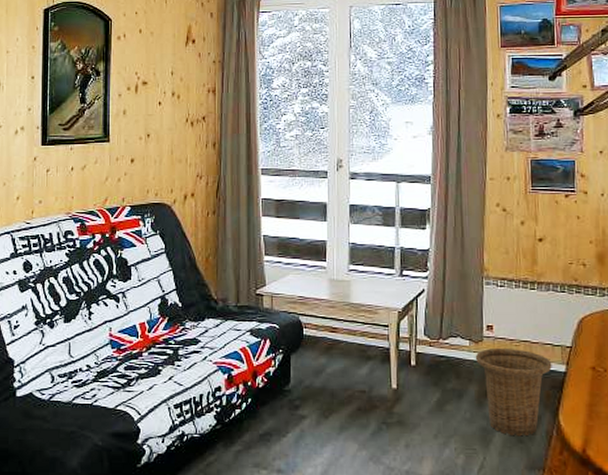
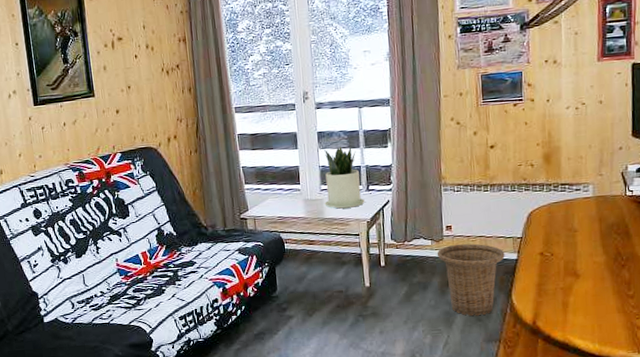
planter: none [352,223,397,294] -> present [324,146,365,209]

